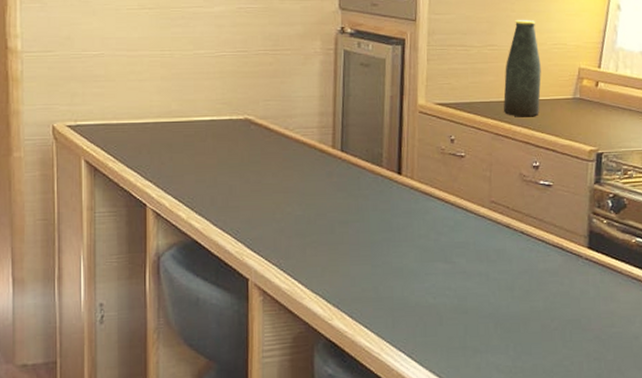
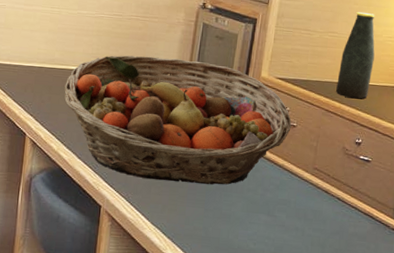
fruit basket: none [188,94,459,239] -> present [64,55,292,185]

